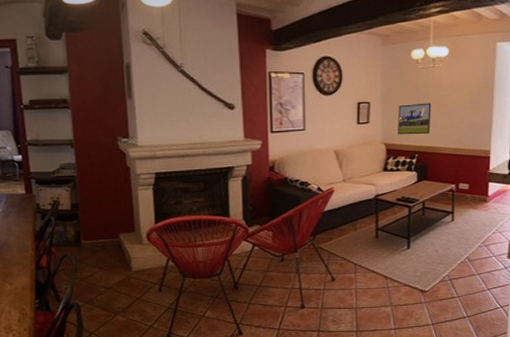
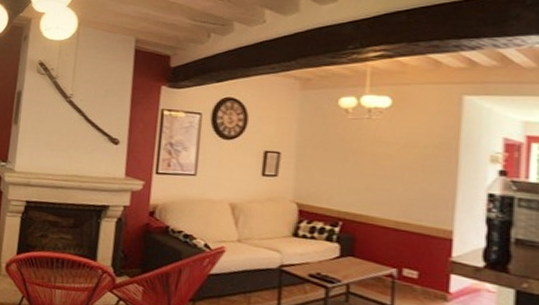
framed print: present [398,103,432,135] -> none [315,159,365,199]

